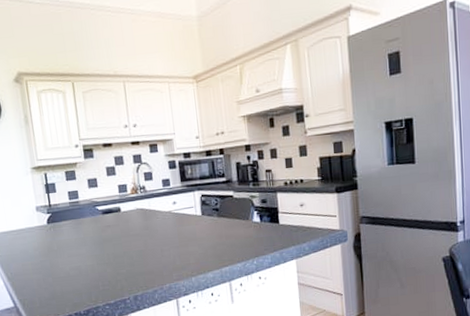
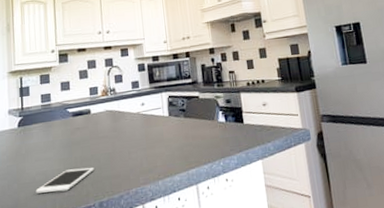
cell phone: none [70,263,127,287] -> present [35,167,94,194]

